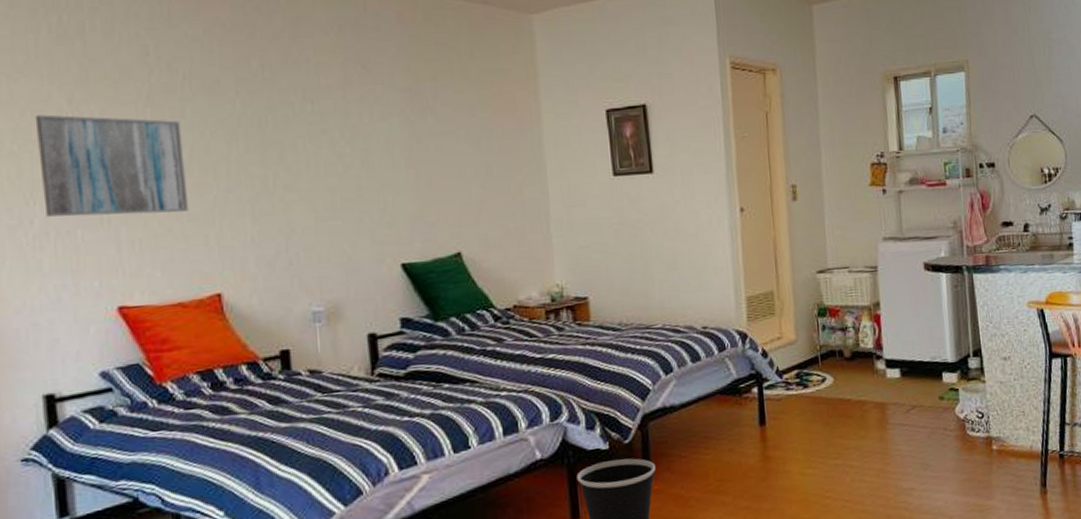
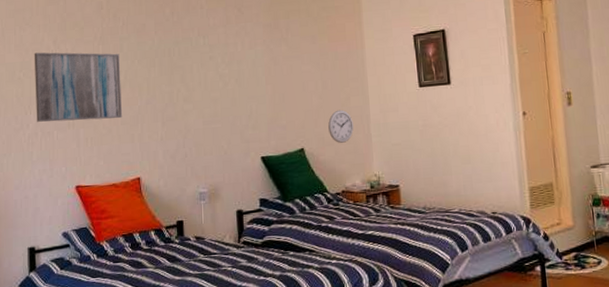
wall clock: none [494,203,528,246] -> present [328,109,354,143]

